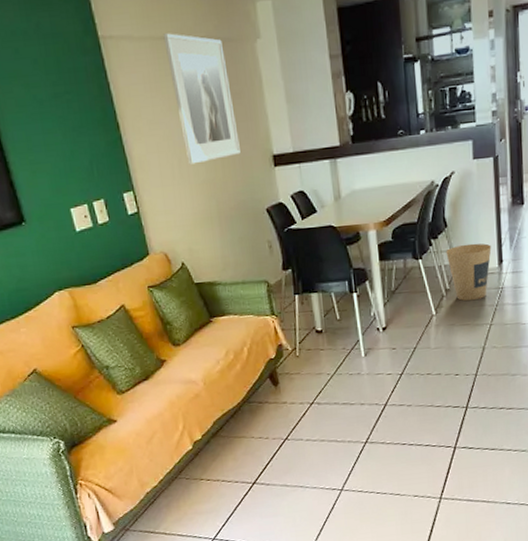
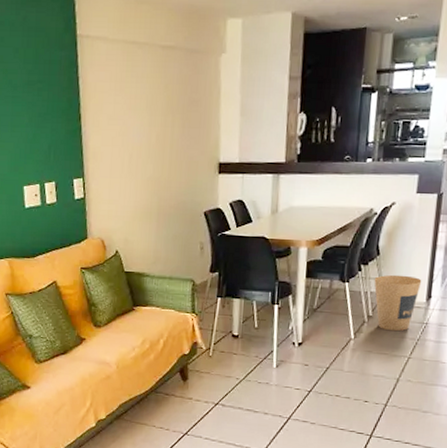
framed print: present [163,33,241,165] -> none [135,39,190,161]

